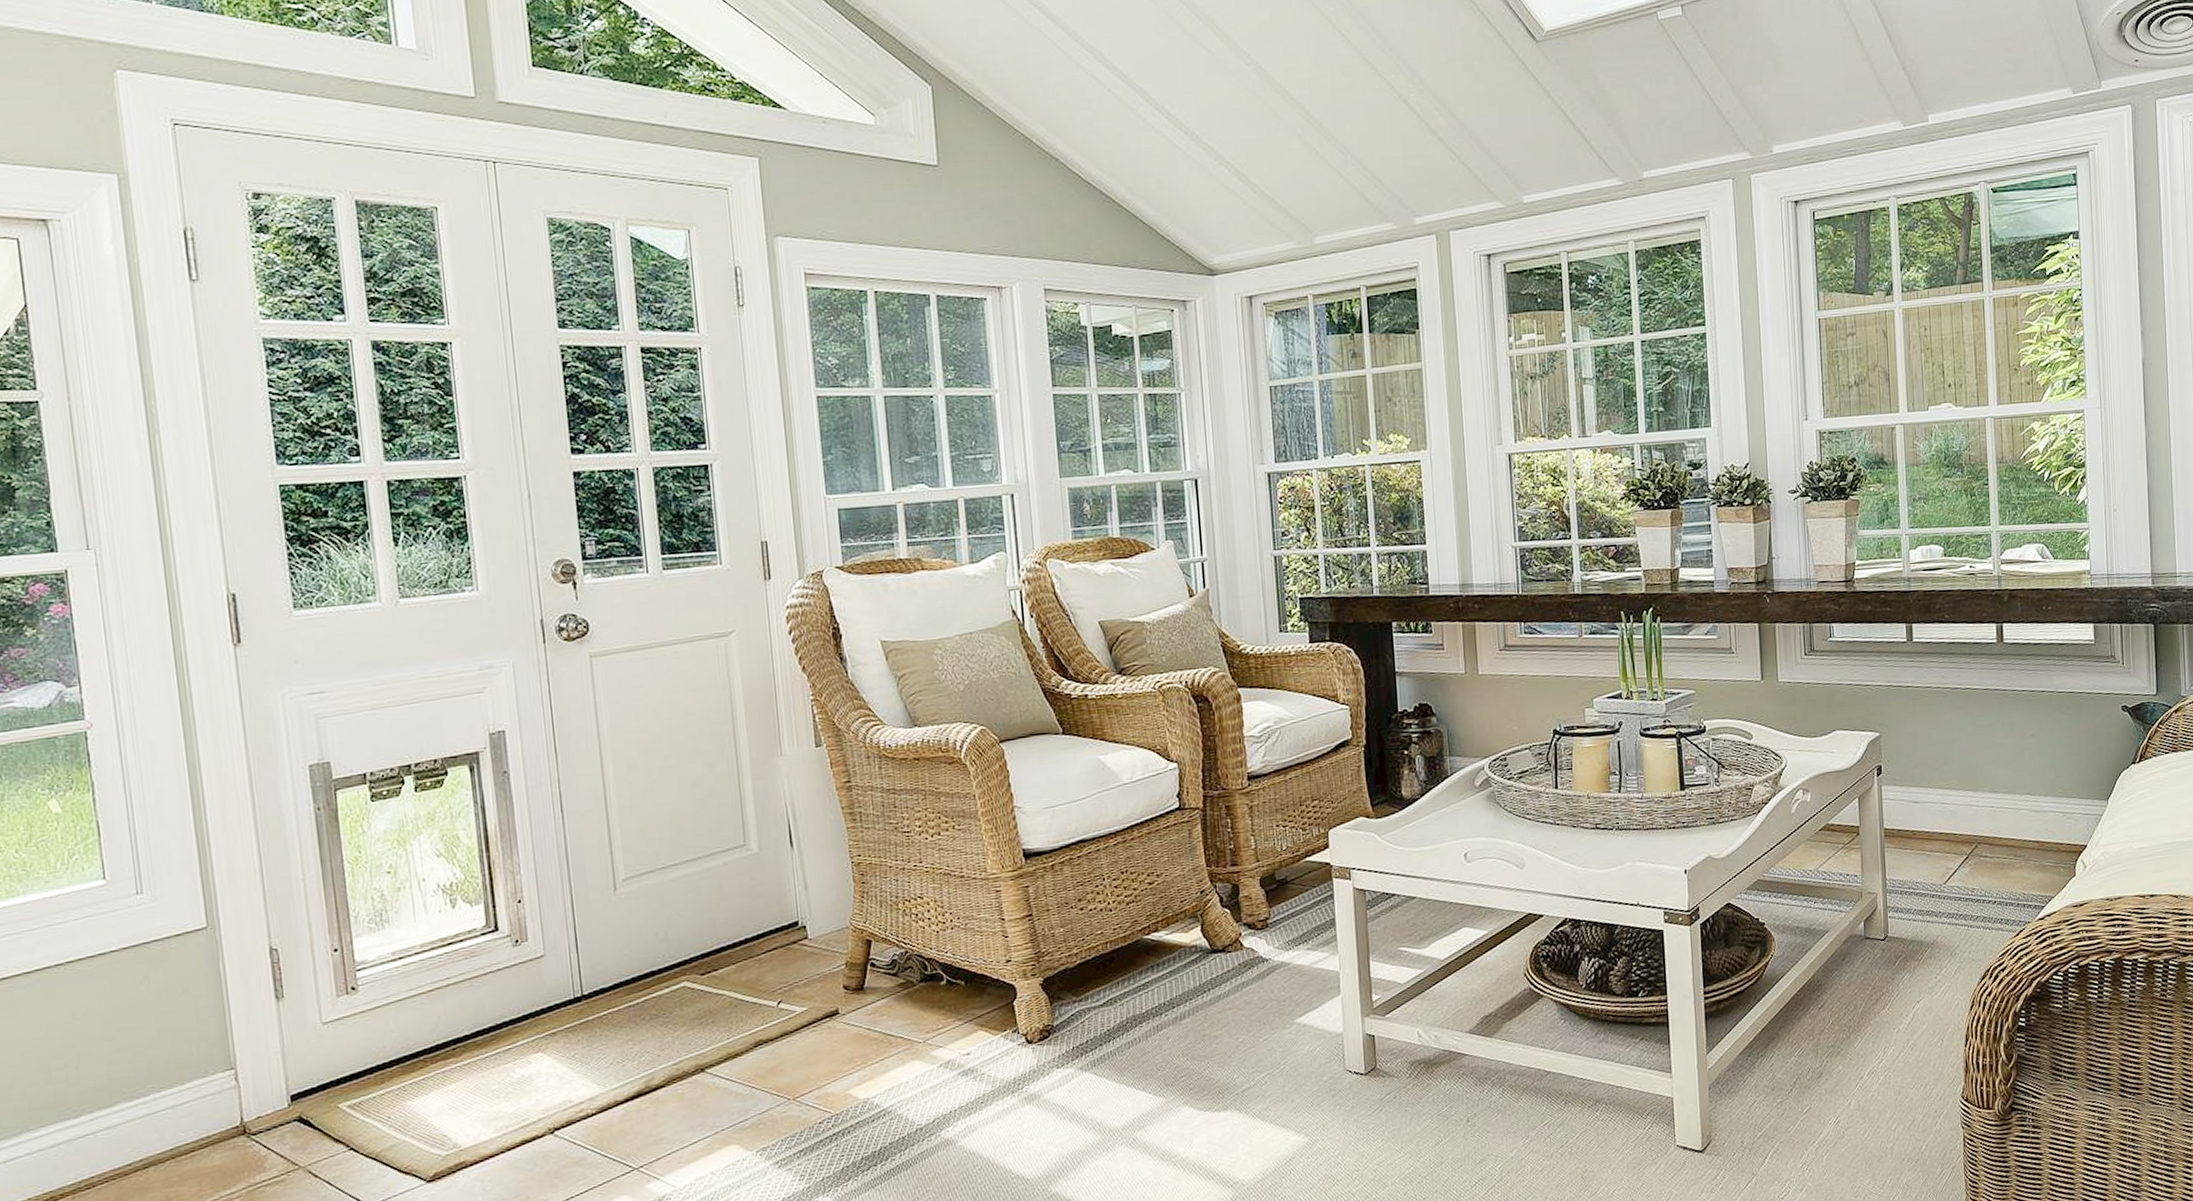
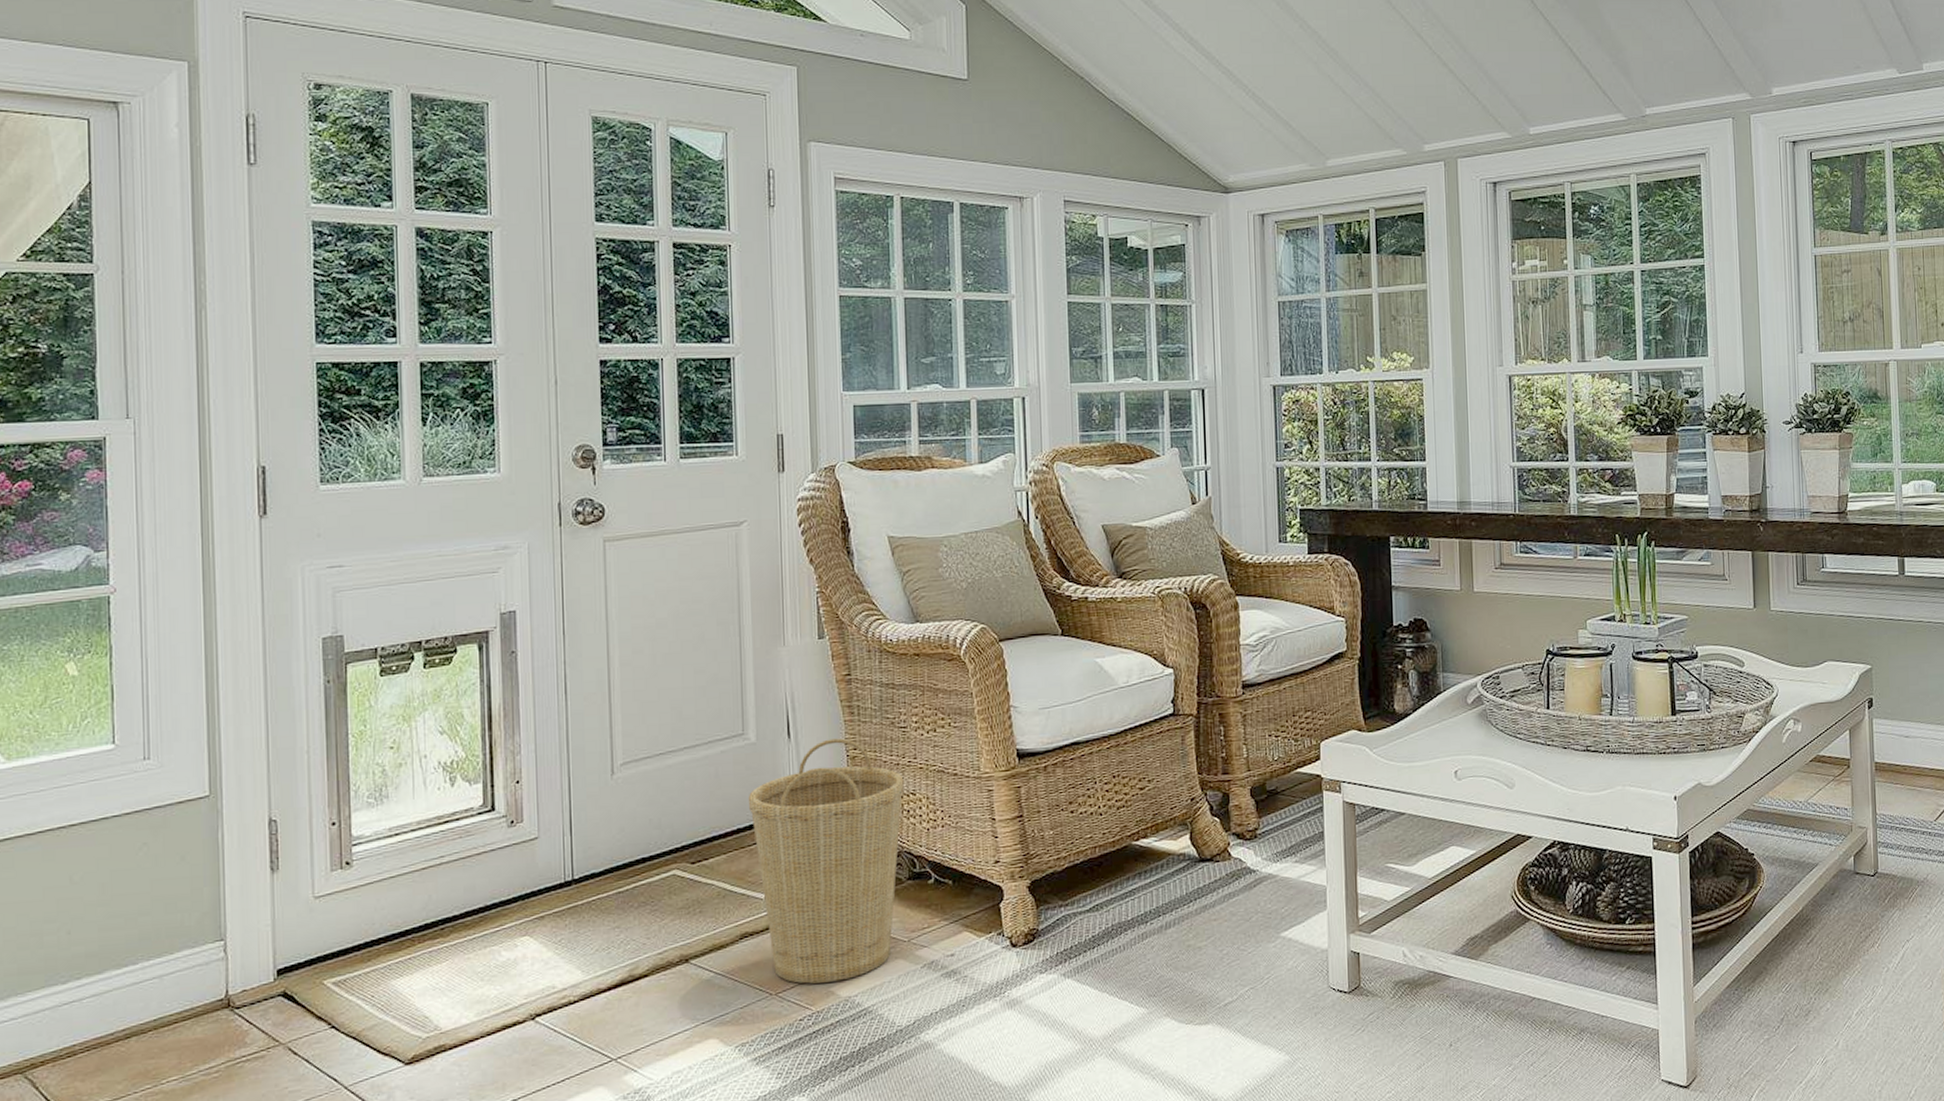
basket: none [754,845,911,1088] -> present [748,738,904,984]

